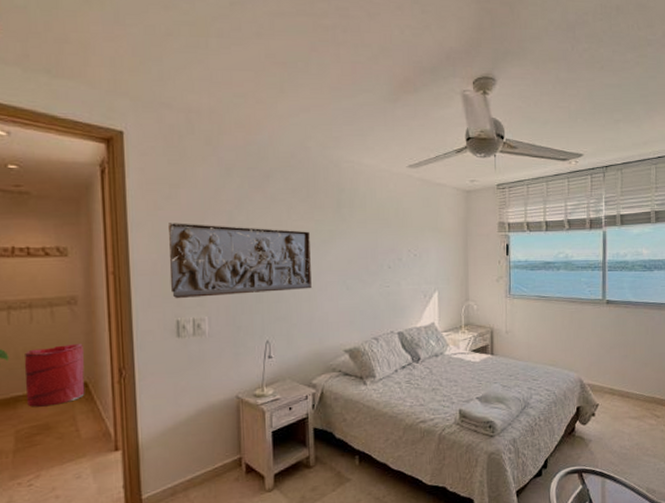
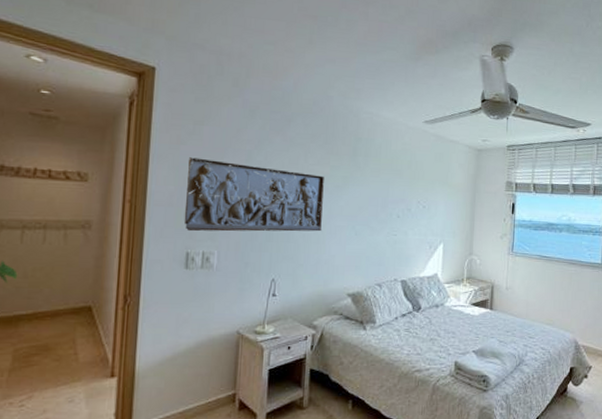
laundry hamper: present [24,344,85,407] -> none [29,267,93,327]

